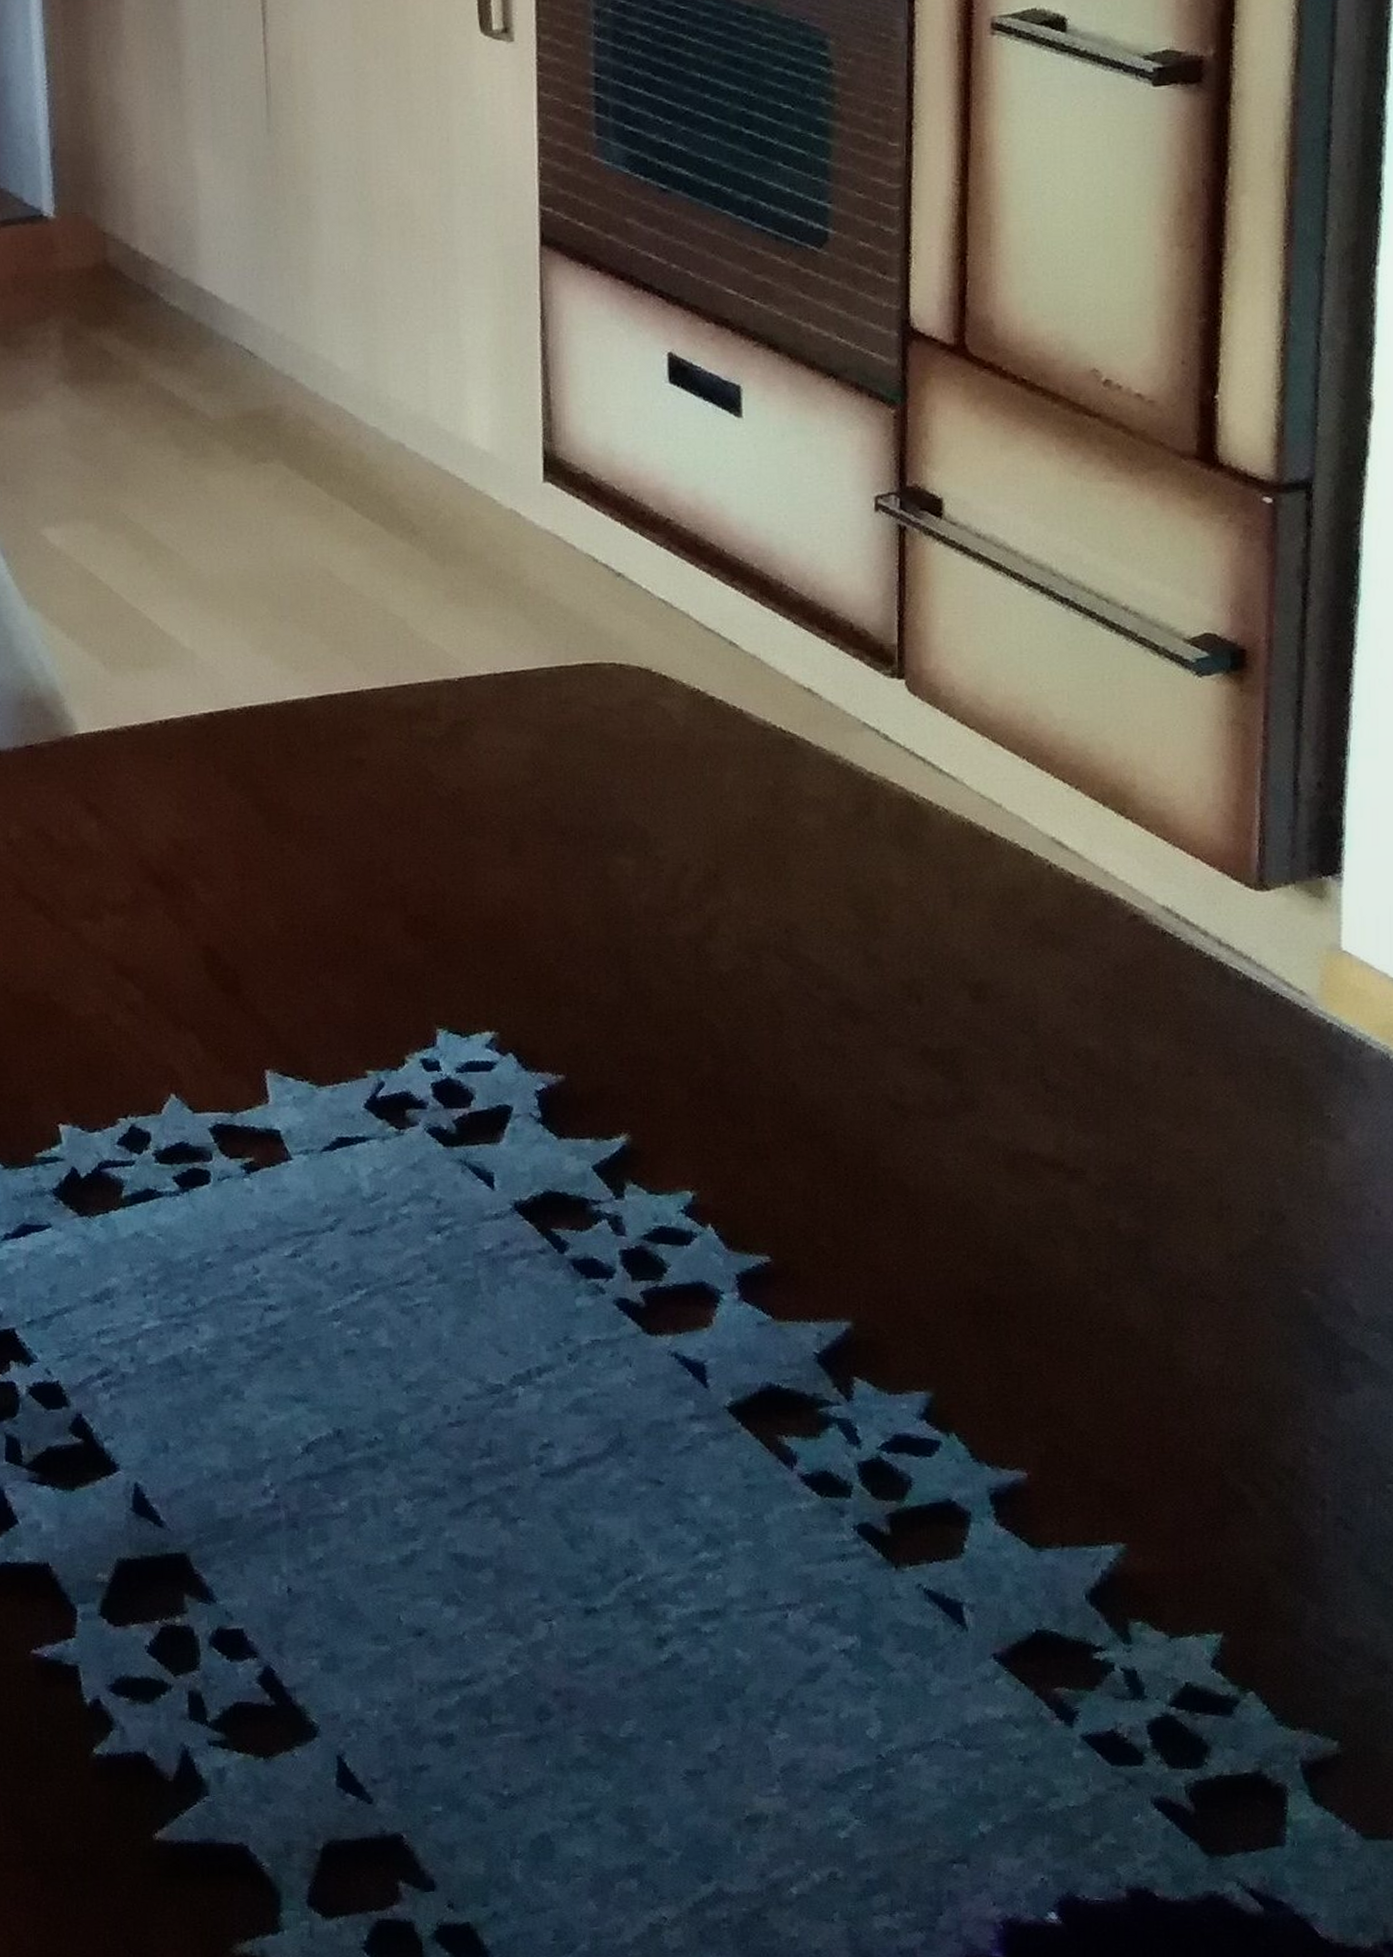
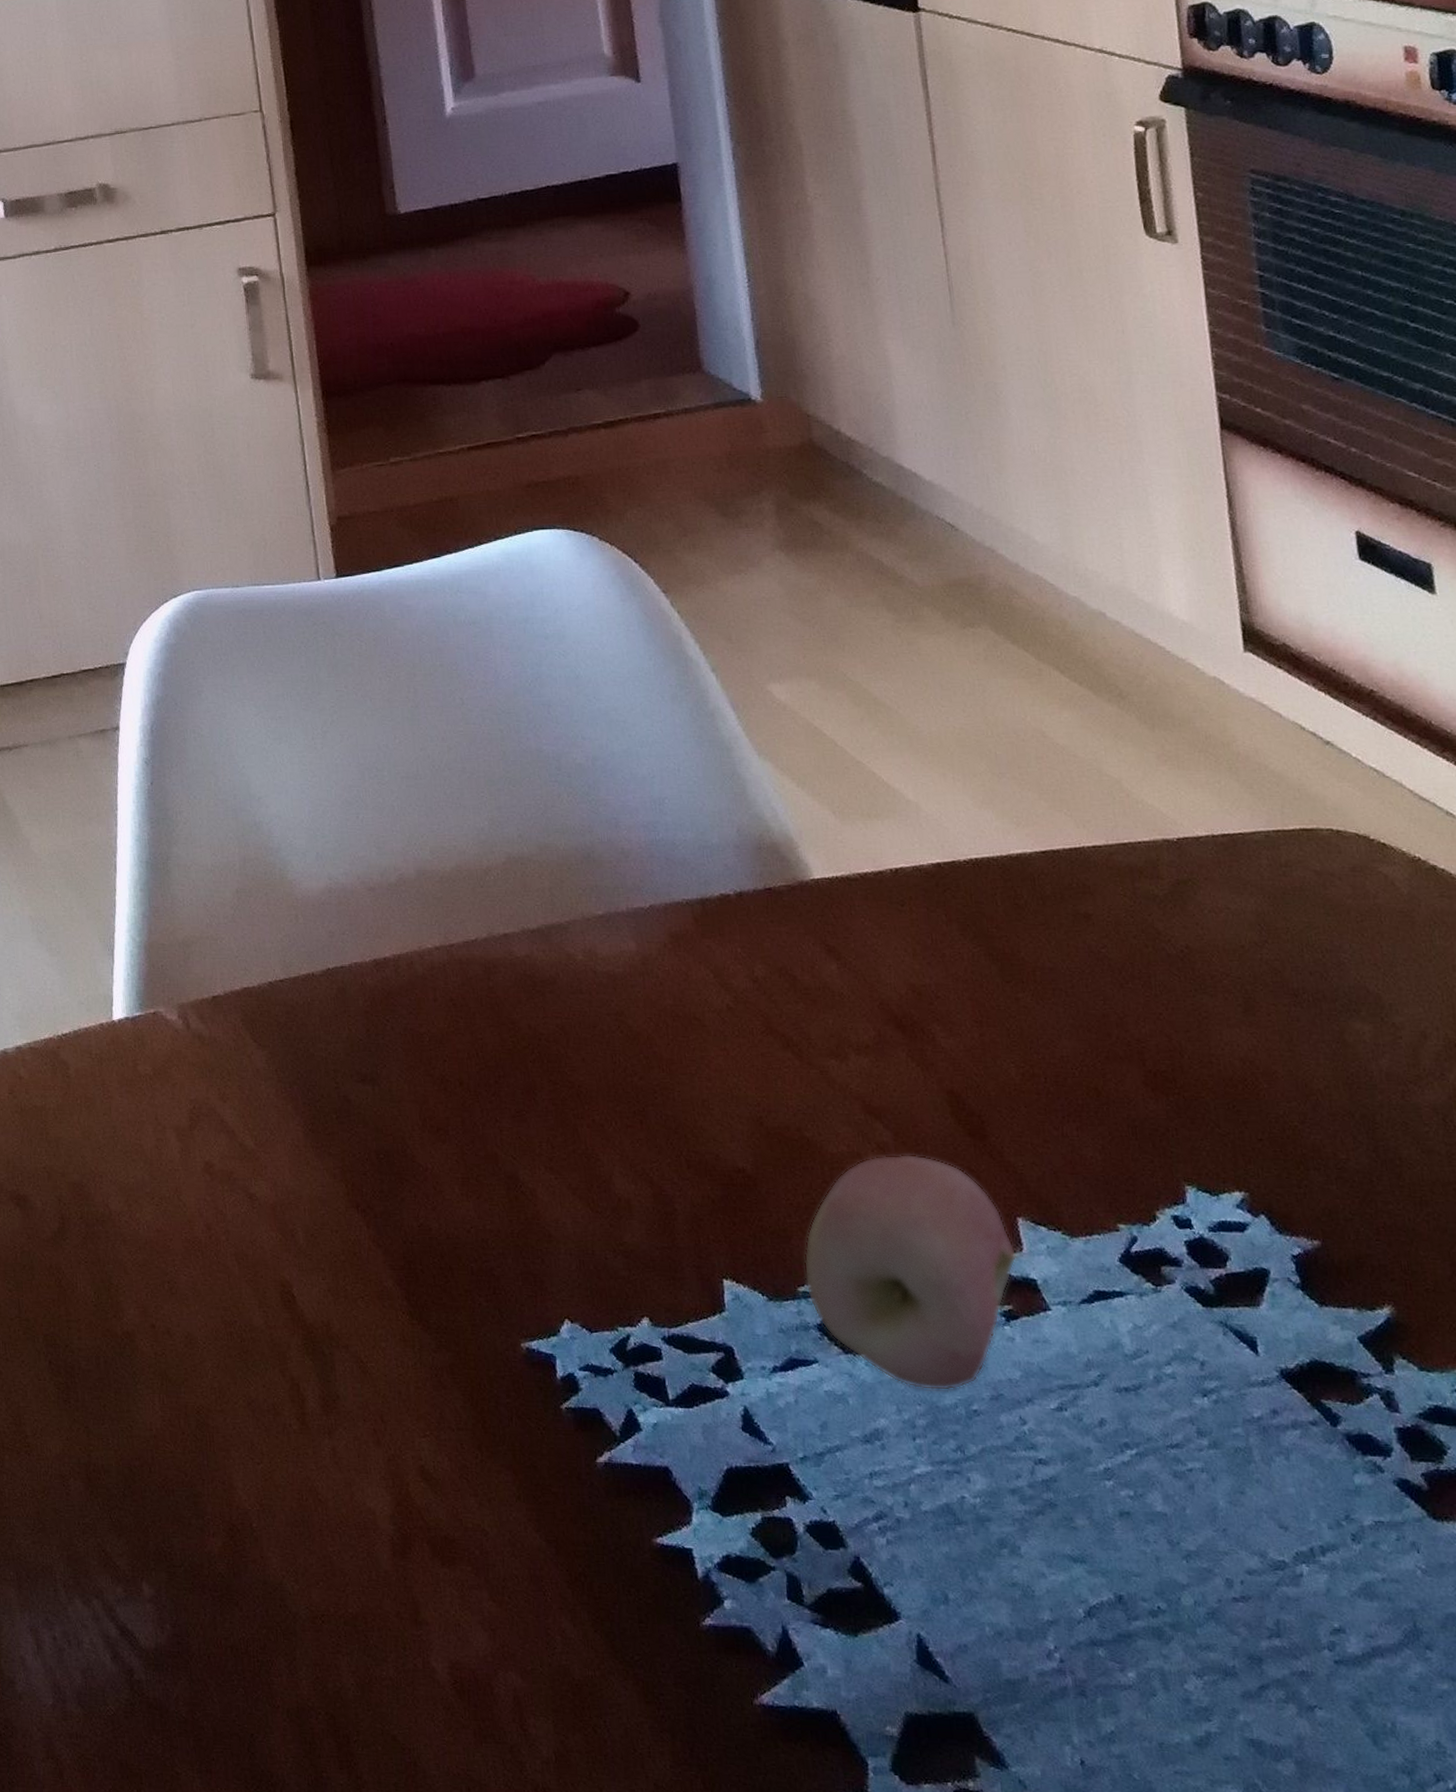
fruit: none [43,1012,262,1247] -> present [803,1154,1017,1391]

